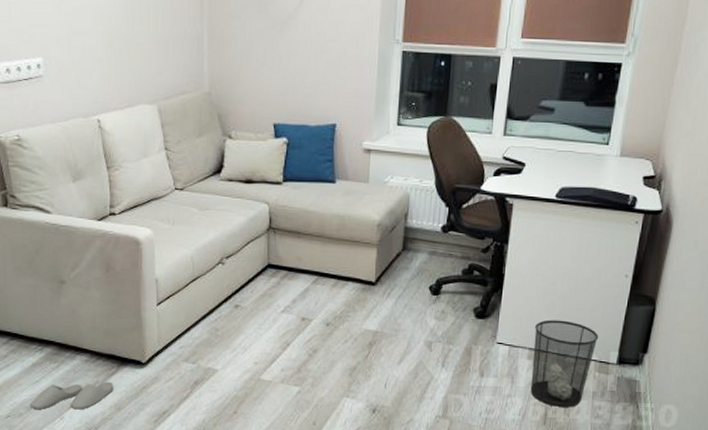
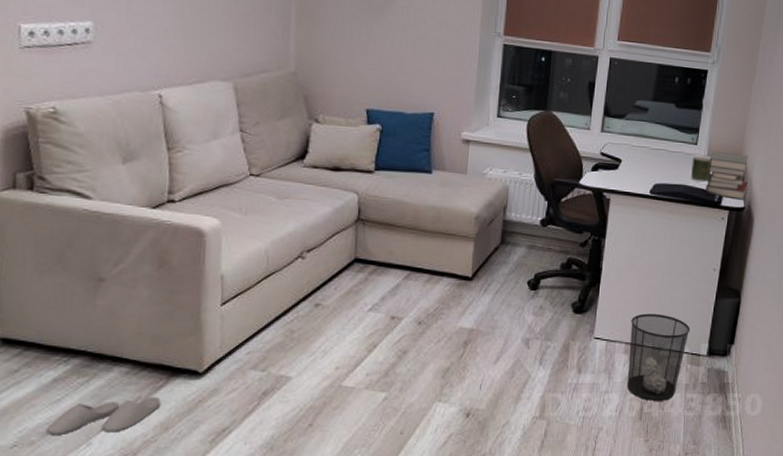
mug: none [601,157,625,185] -> present [691,156,712,183]
books: none [617,150,668,202] -> present [705,150,749,200]

